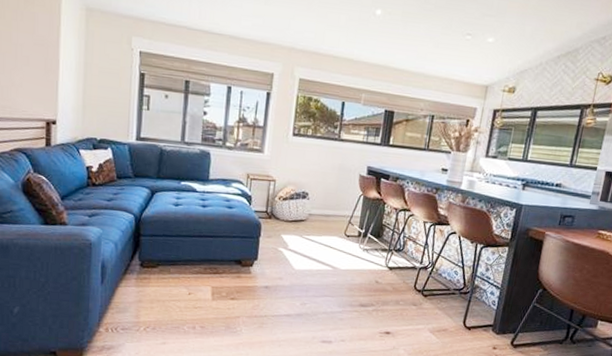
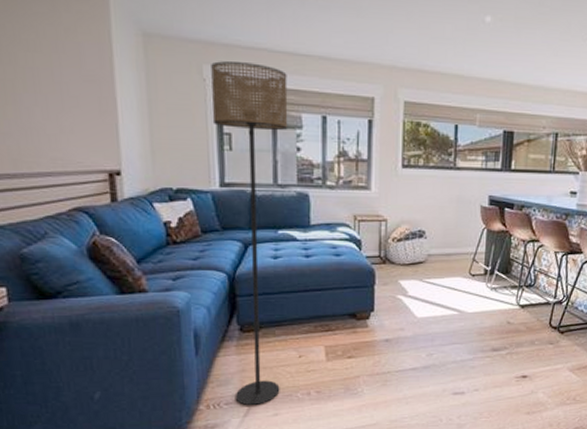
floor lamp: none [131,34,202,334] -> present [211,61,288,406]

